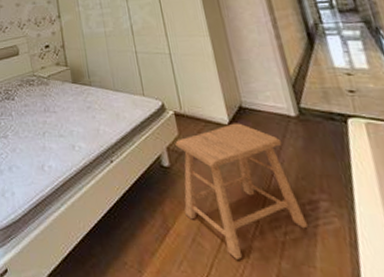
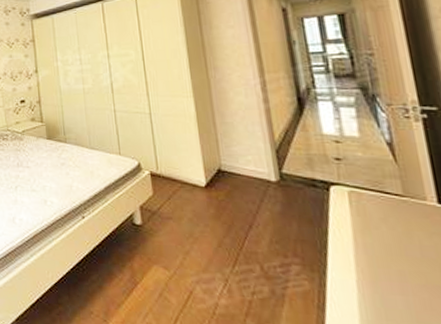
stool: present [175,123,308,259] -> none [149,185,276,315]

